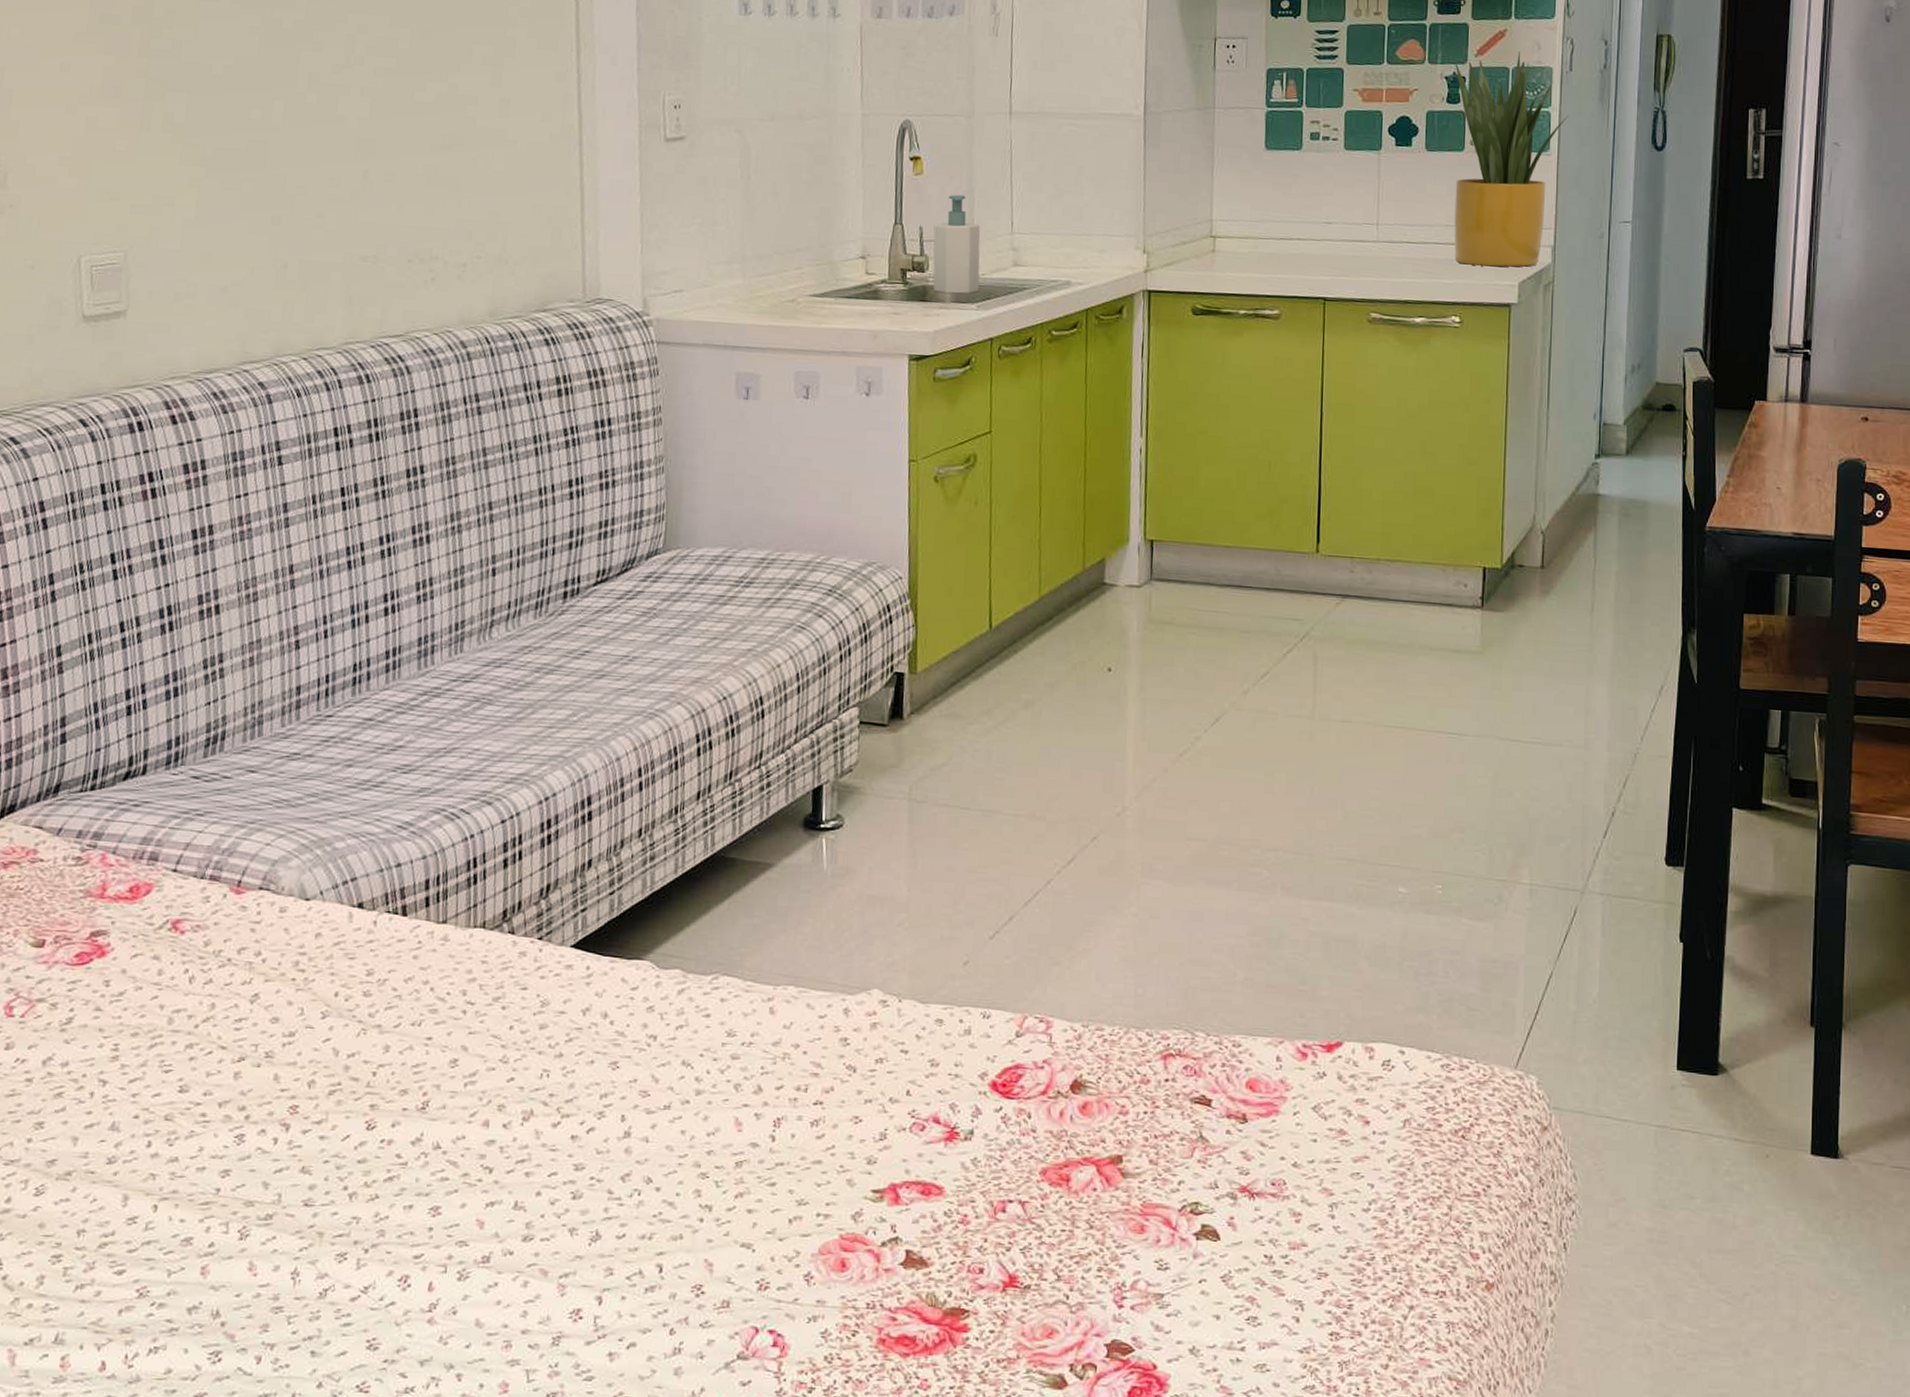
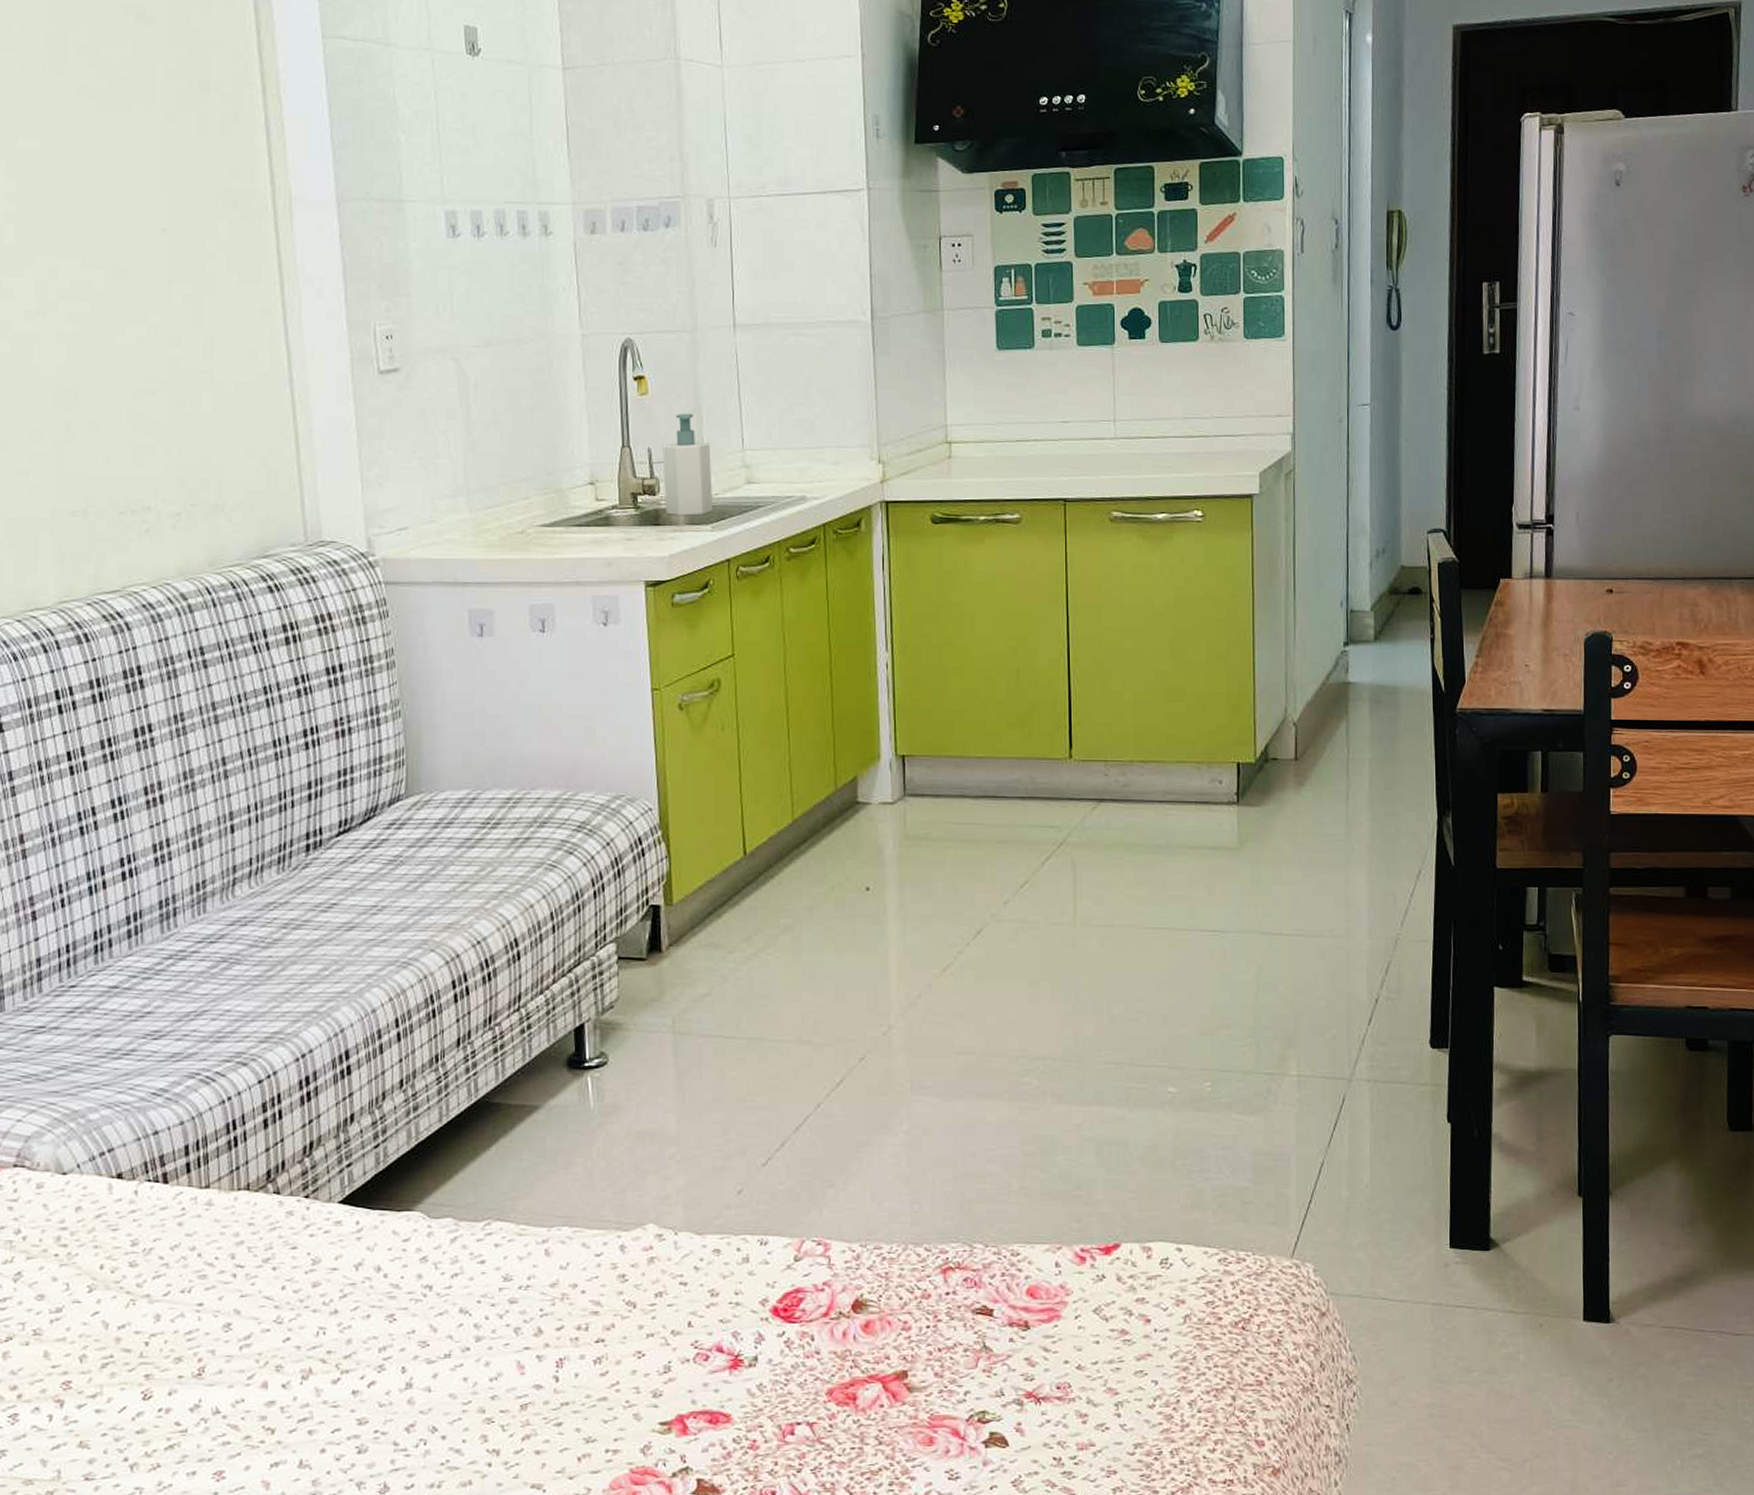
planter: present [1454,51,1569,267] -> none [1185,235,1302,458]

